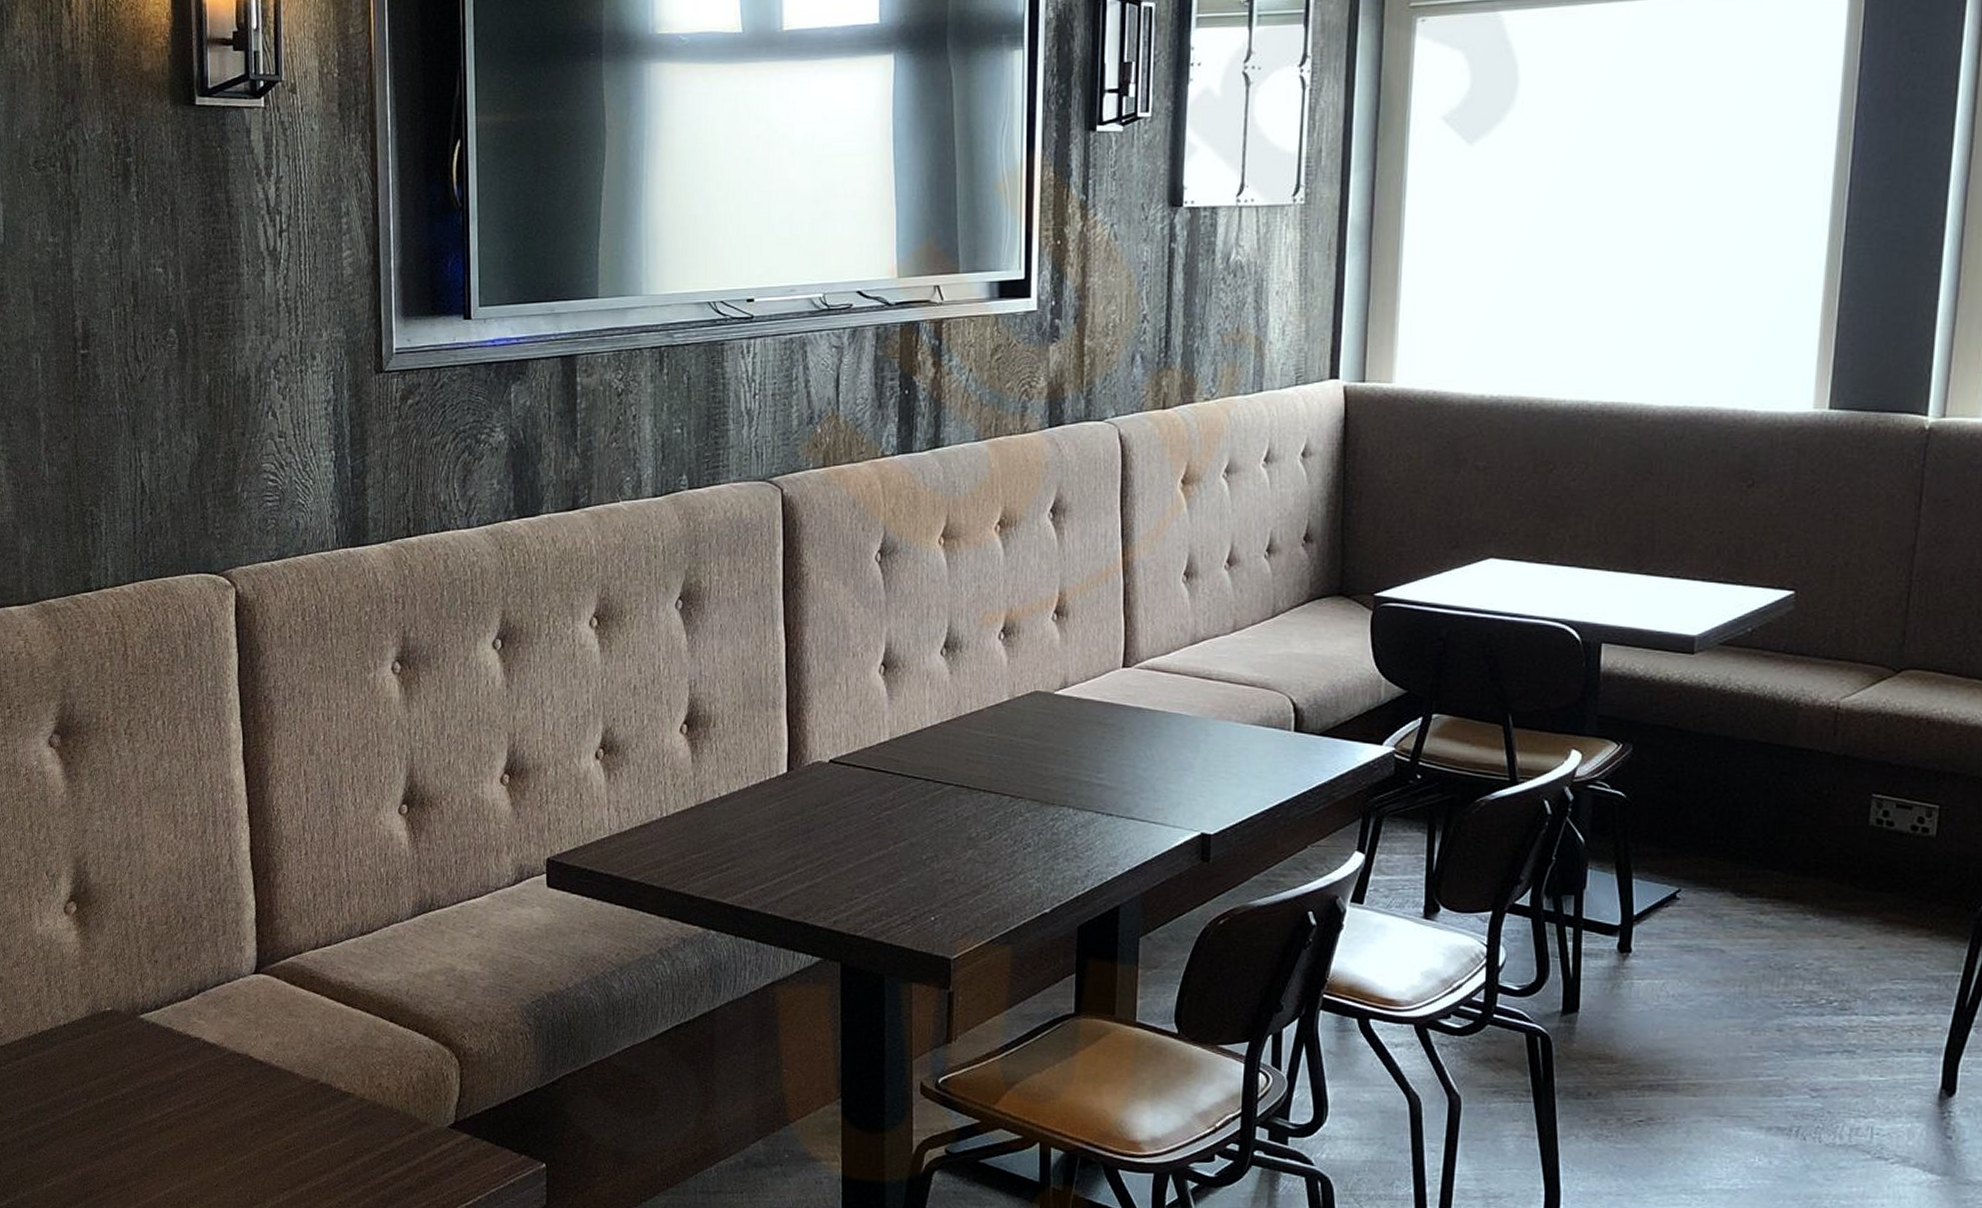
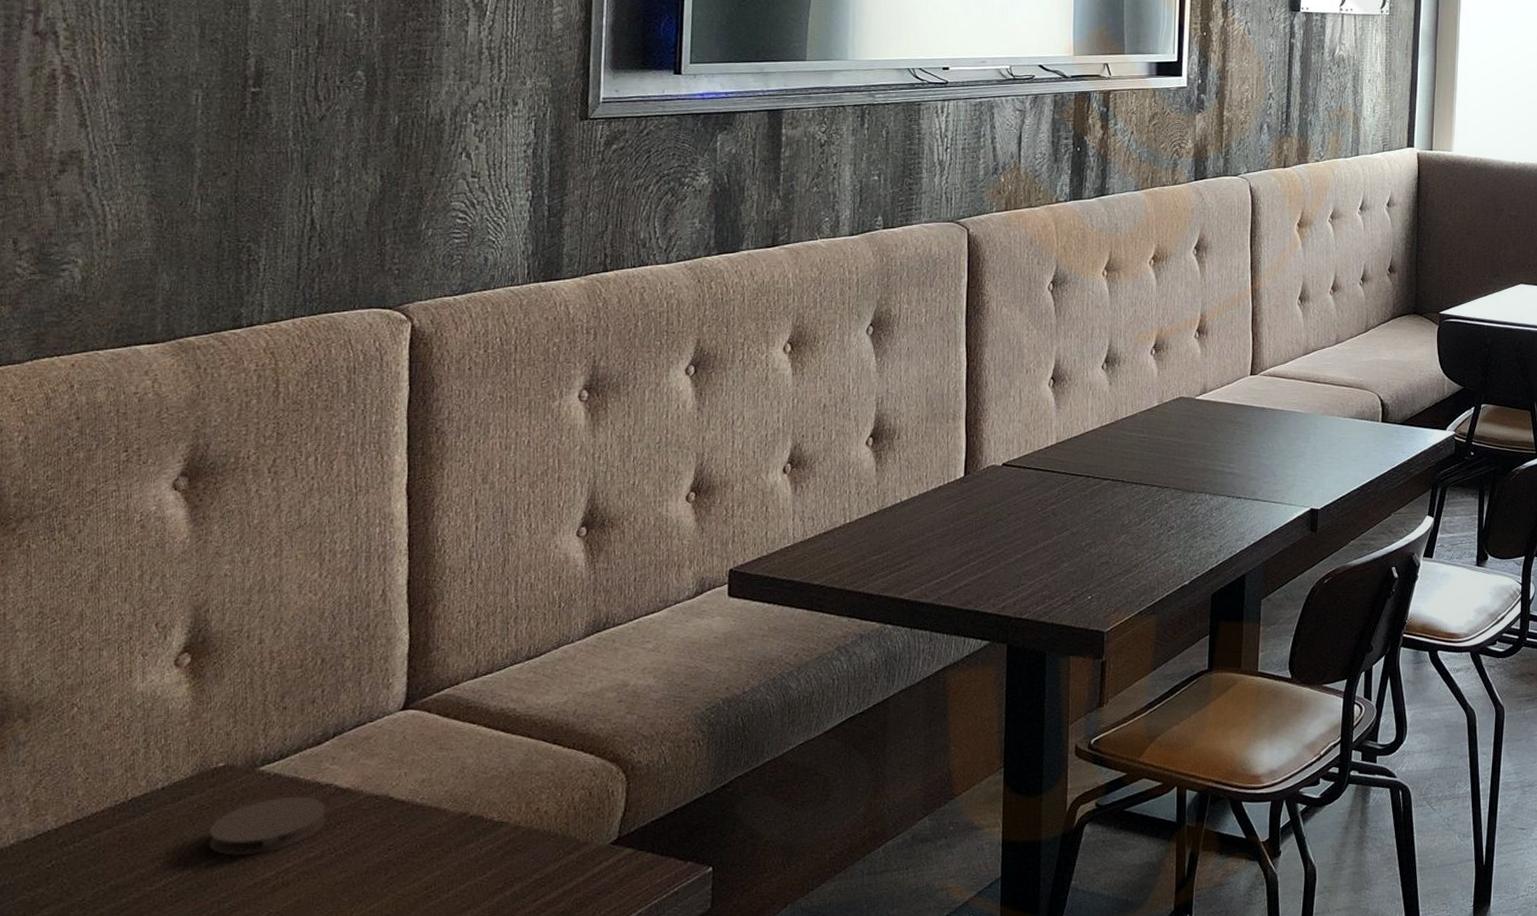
coaster: none [104,1044,198,1096] -> present [208,795,326,856]

